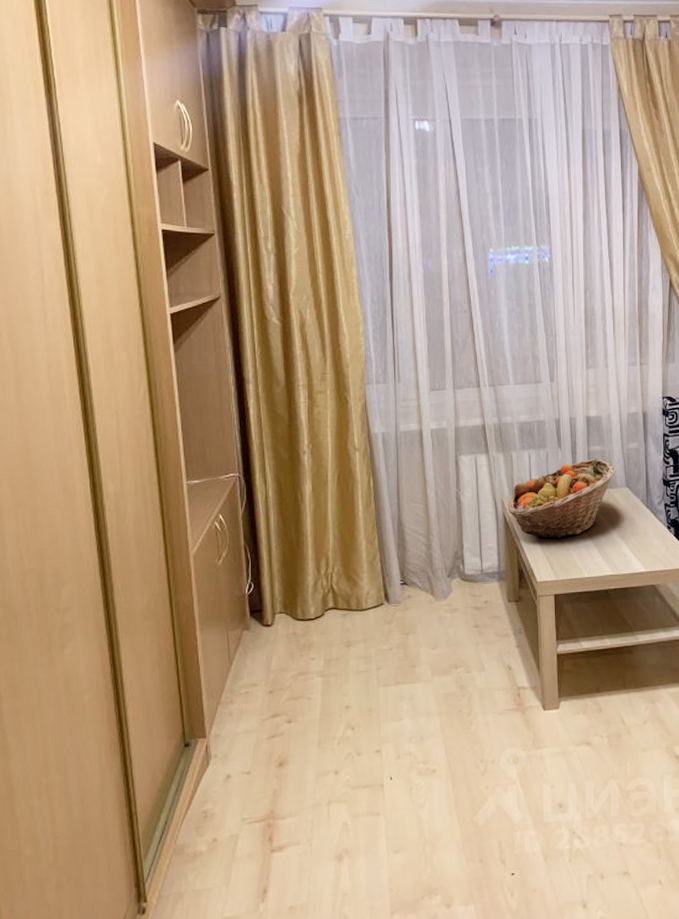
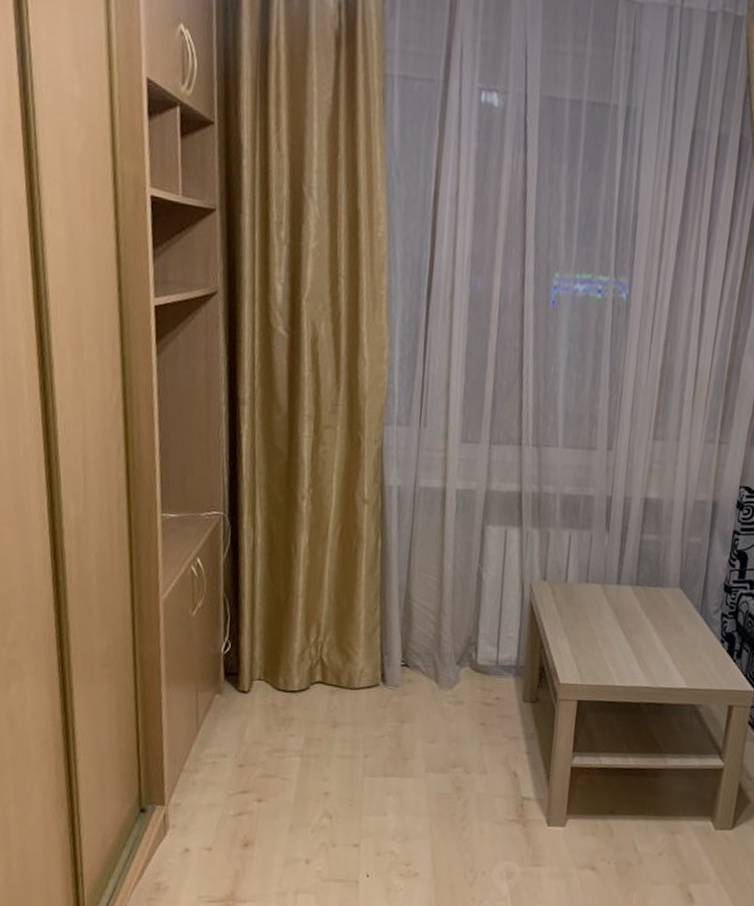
fruit basket: present [508,459,616,538] -> none [536,549,671,638]

